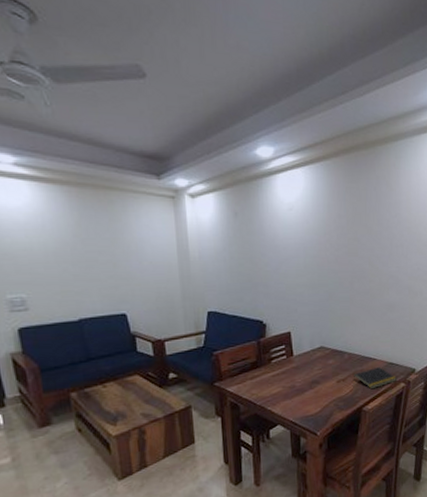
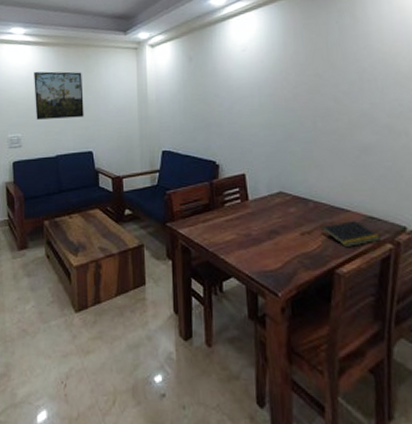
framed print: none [36,217,112,277] -> present [34,71,84,120]

